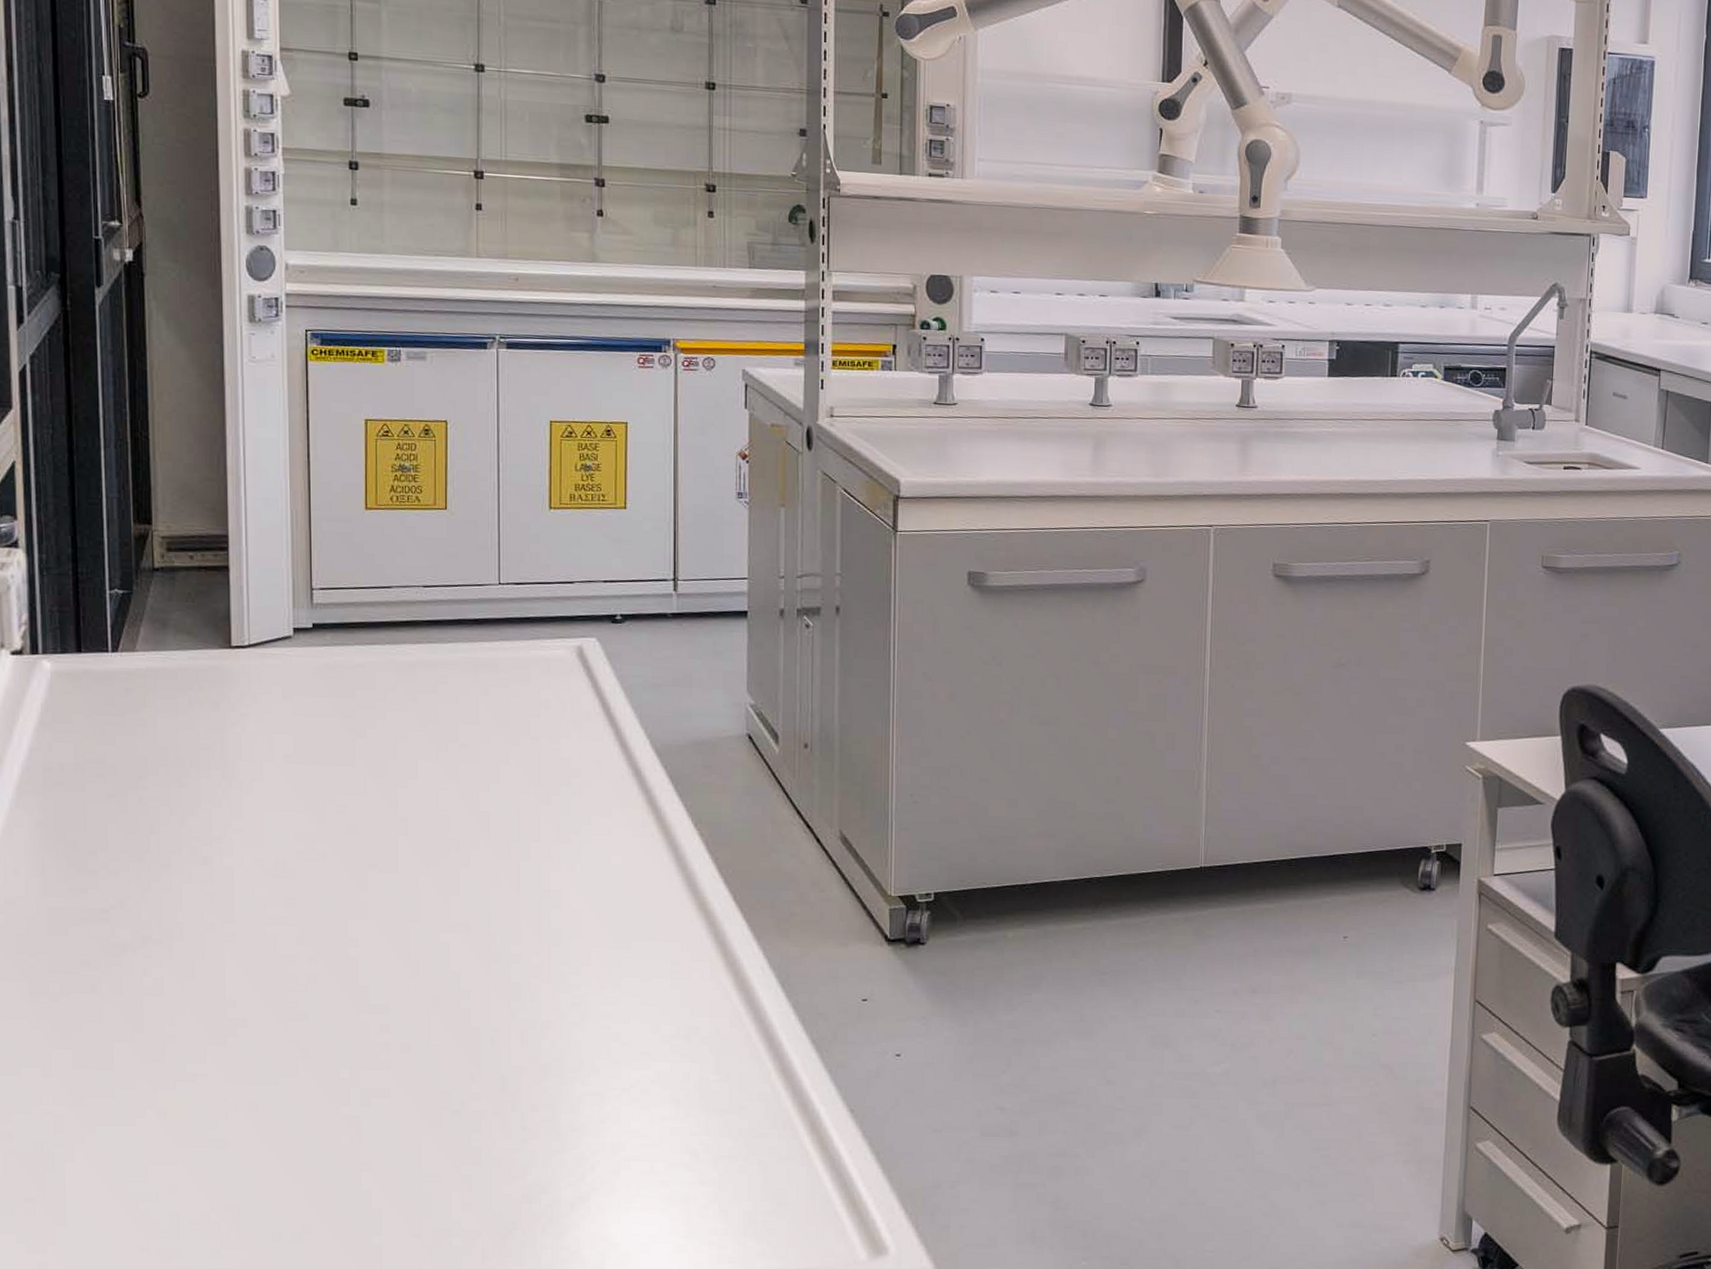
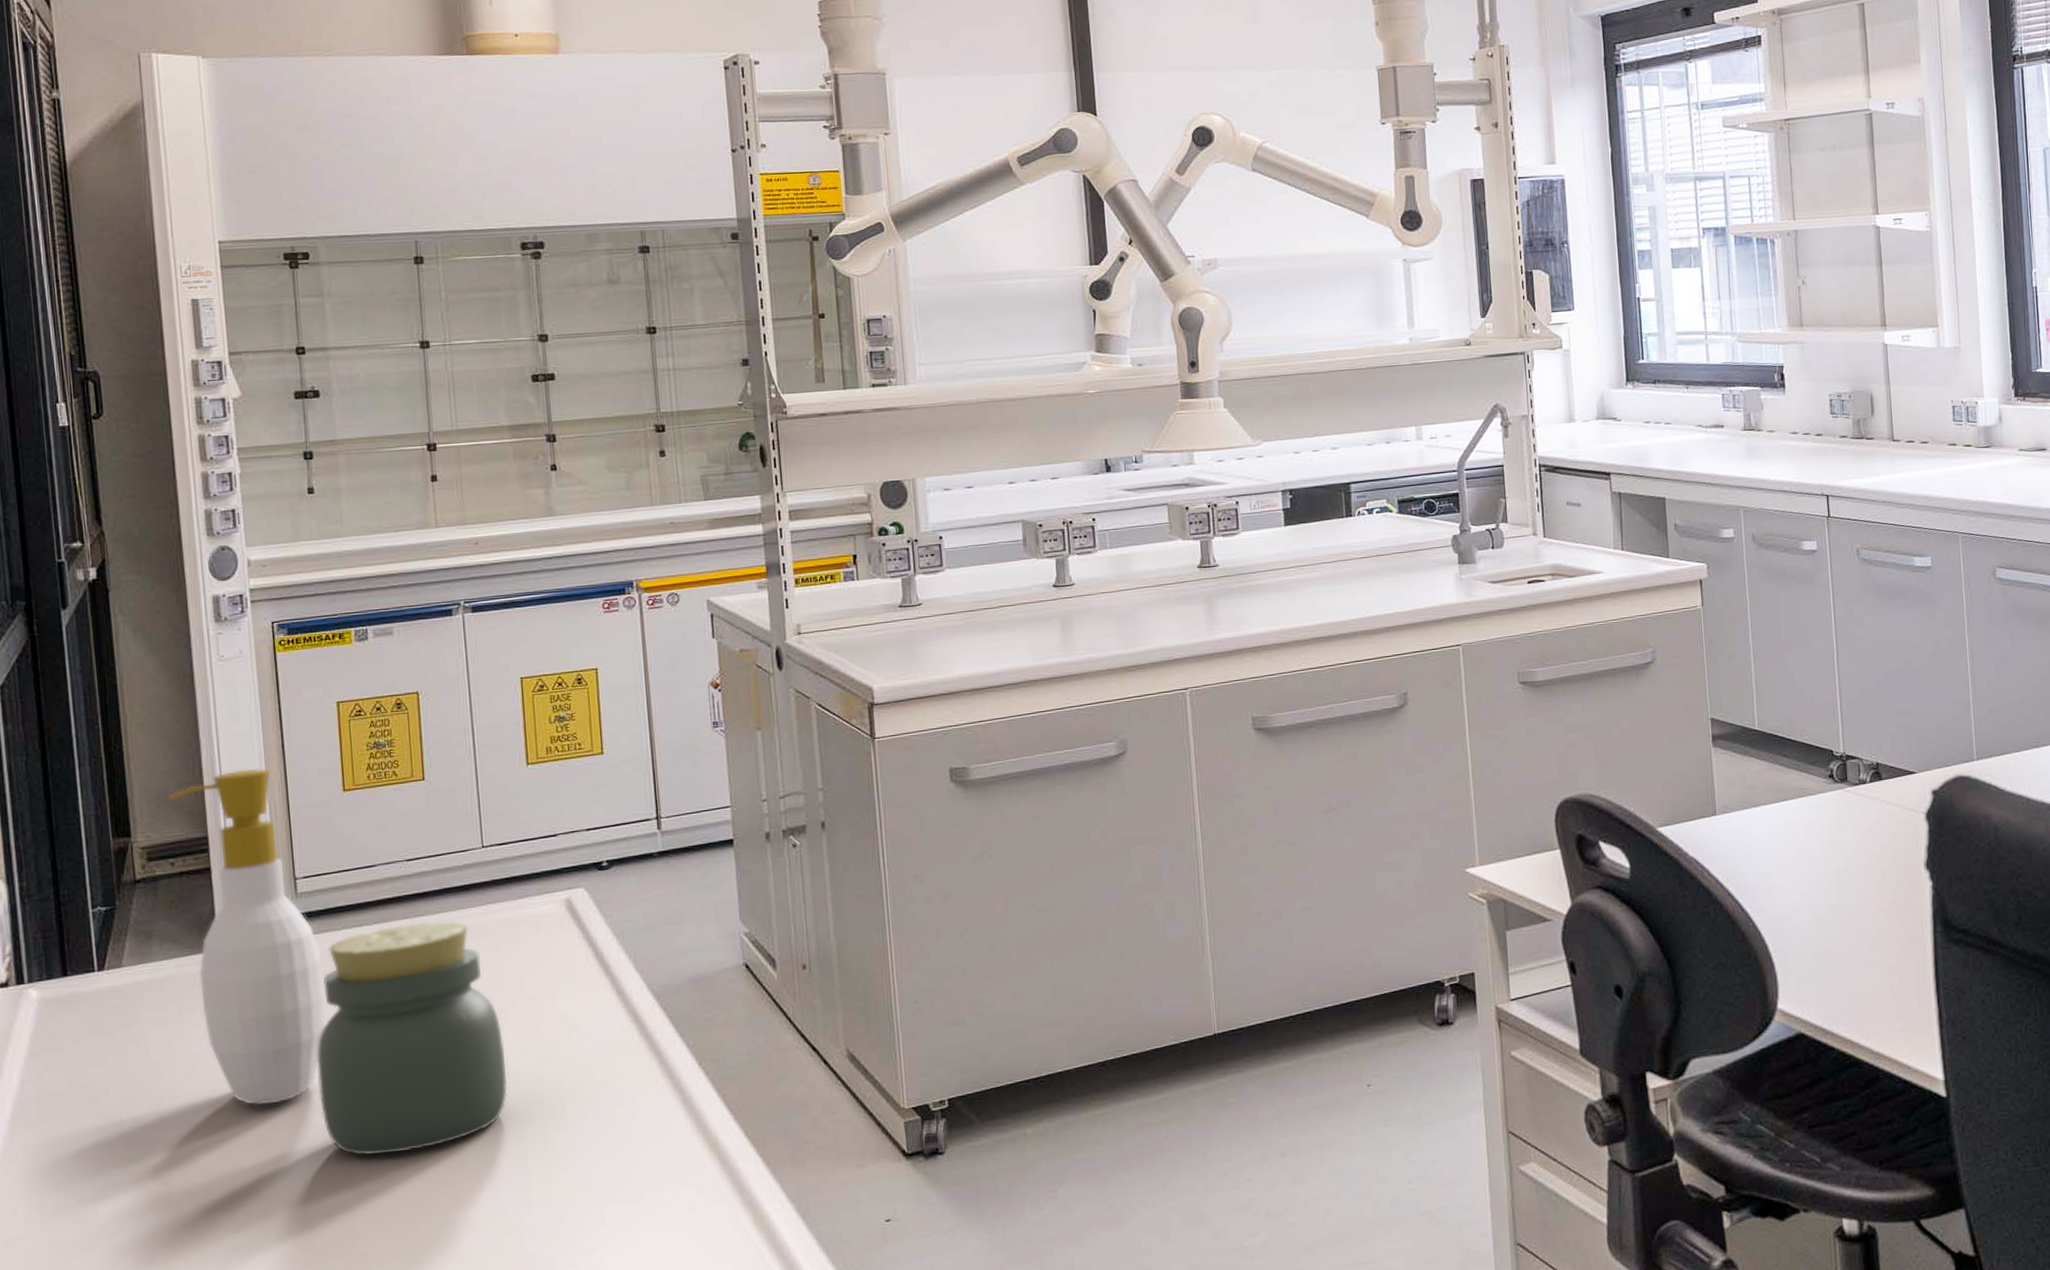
soap bottle: none [190,473,335,805] -> present [167,768,327,1106]
jar: none [321,648,506,869] -> present [317,921,508,1156]

